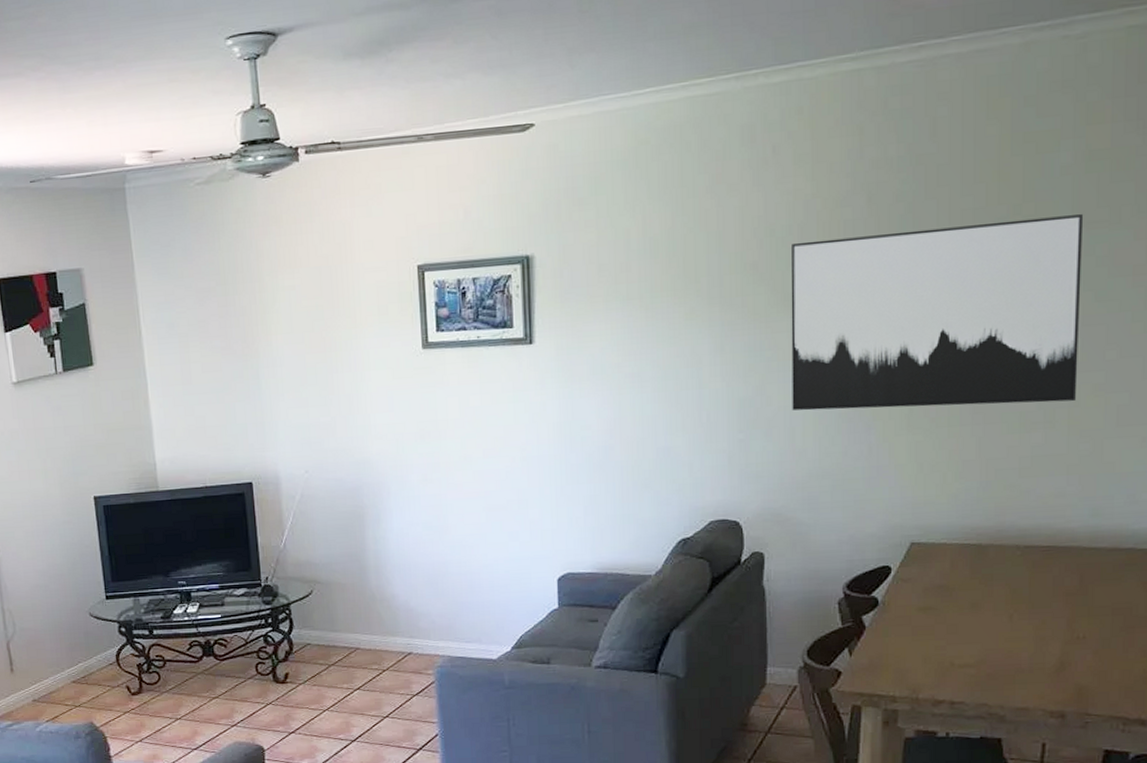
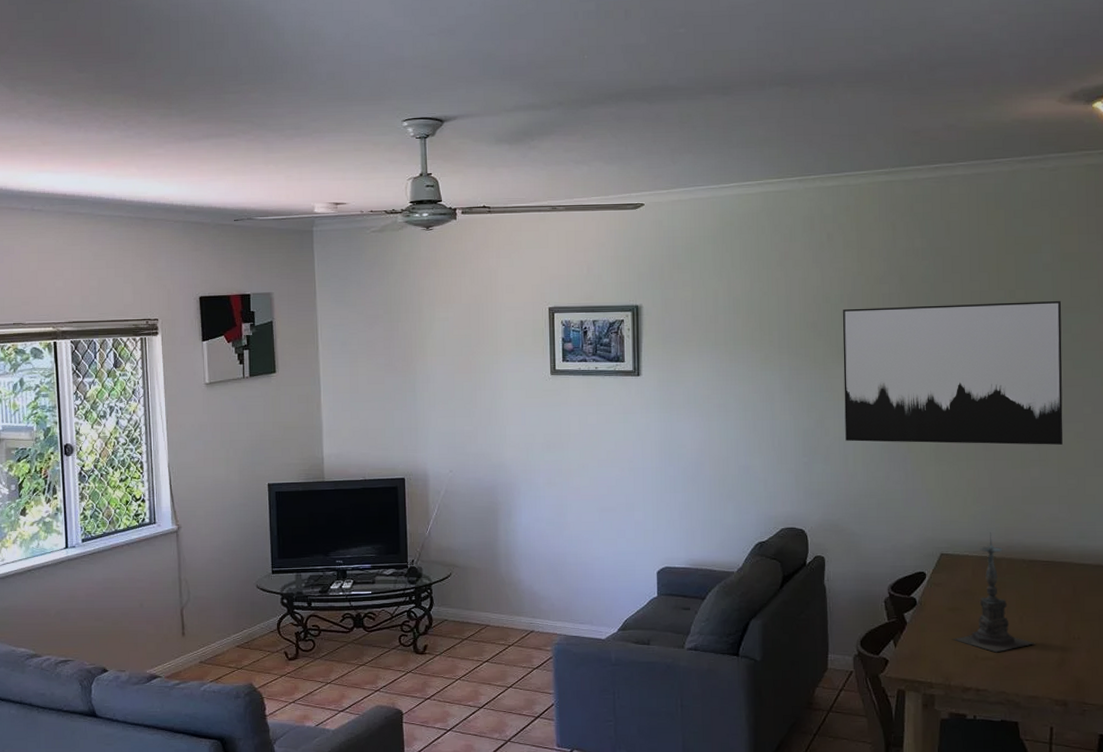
candle holder: none [922,513,1028,659] -> present [952,531,1035,653]

